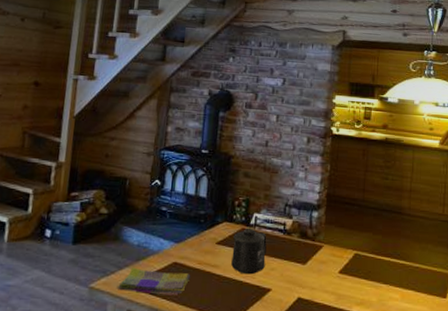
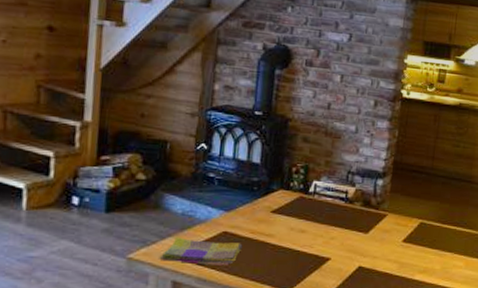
mug: present [231,229,267,275] -> none [287,197,327,244]

